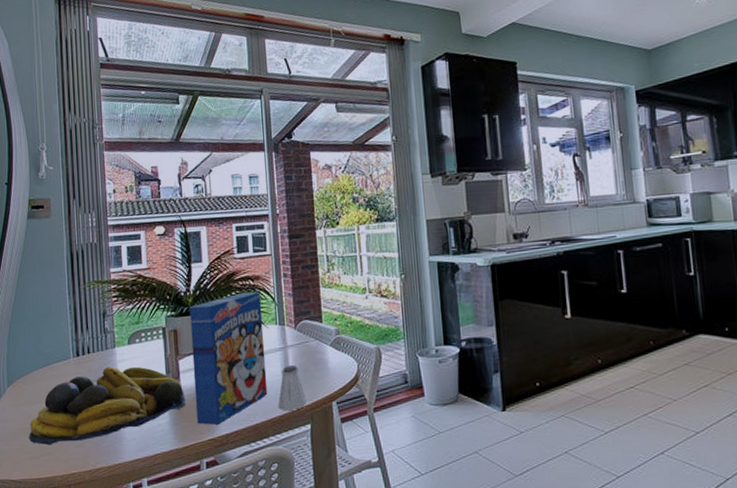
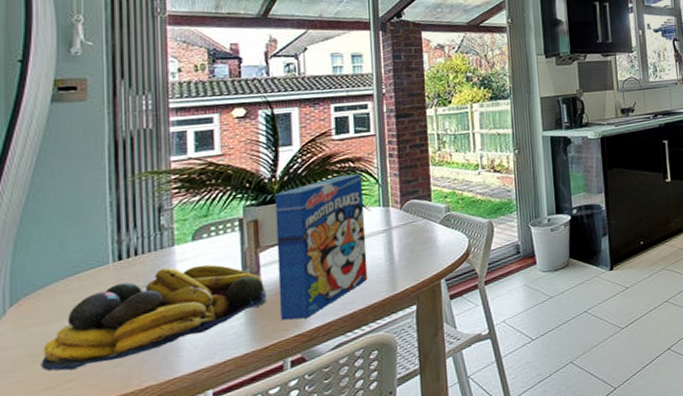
saltshaker: present [278,365,306,410] -> none [379,246,412,294]

